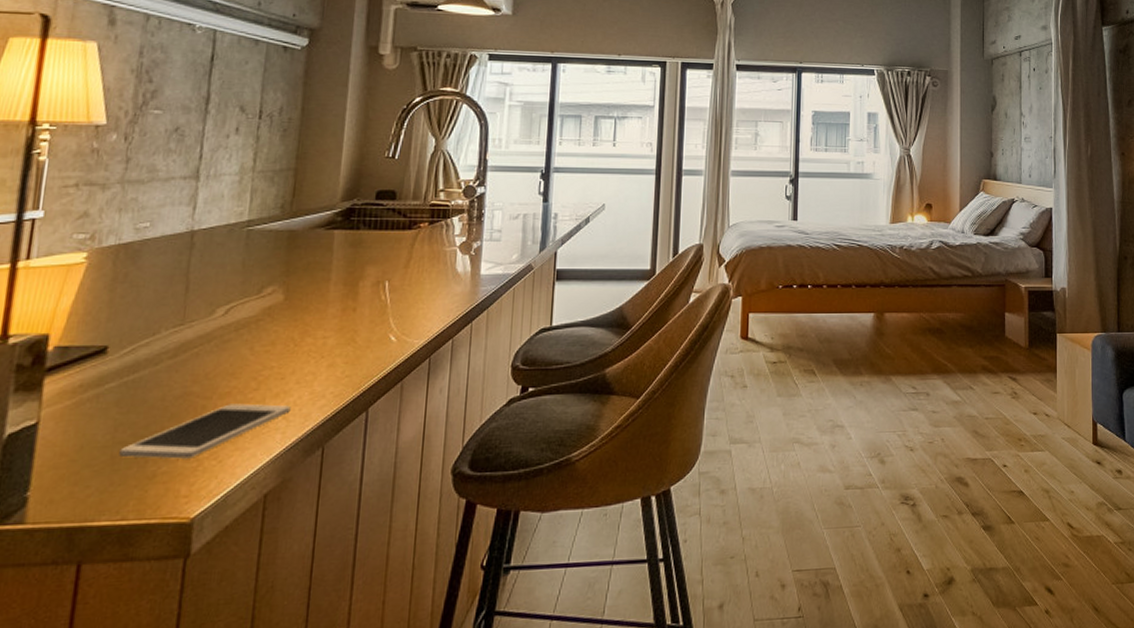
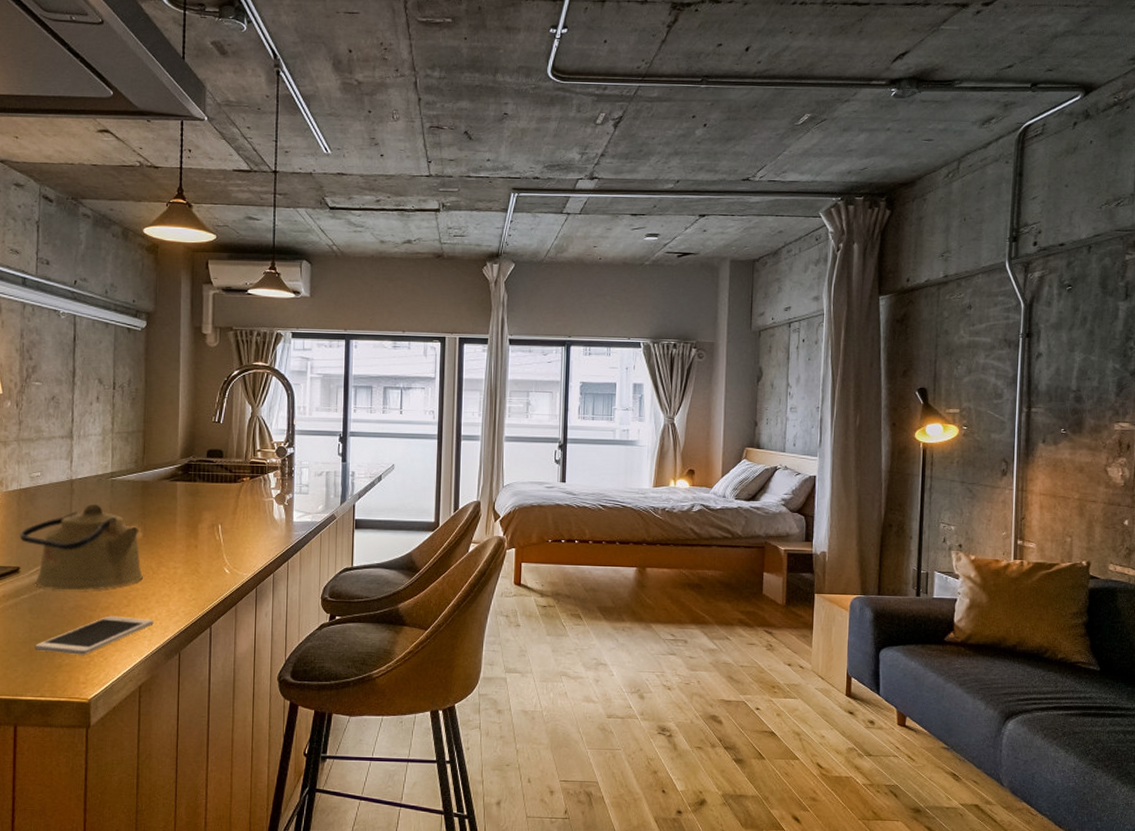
kettle: none [111,260,281,374] -> present [19,503,143,591]

